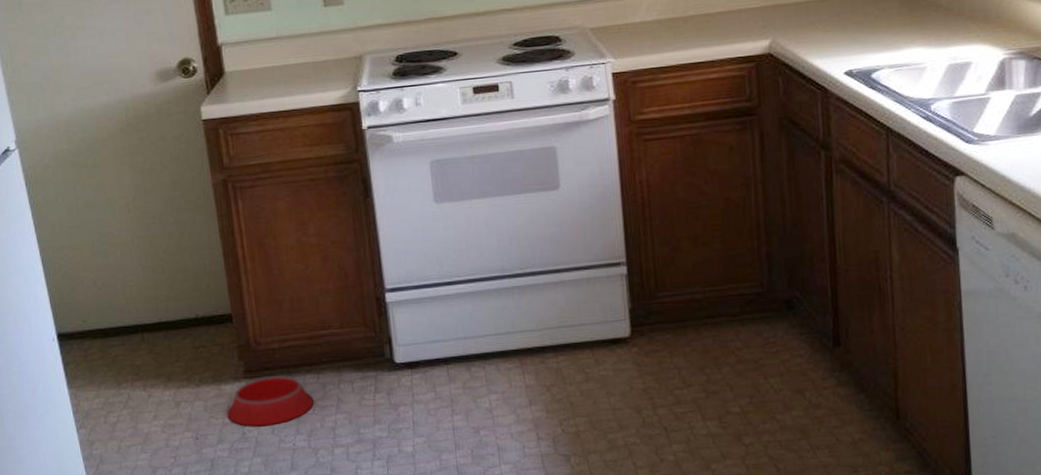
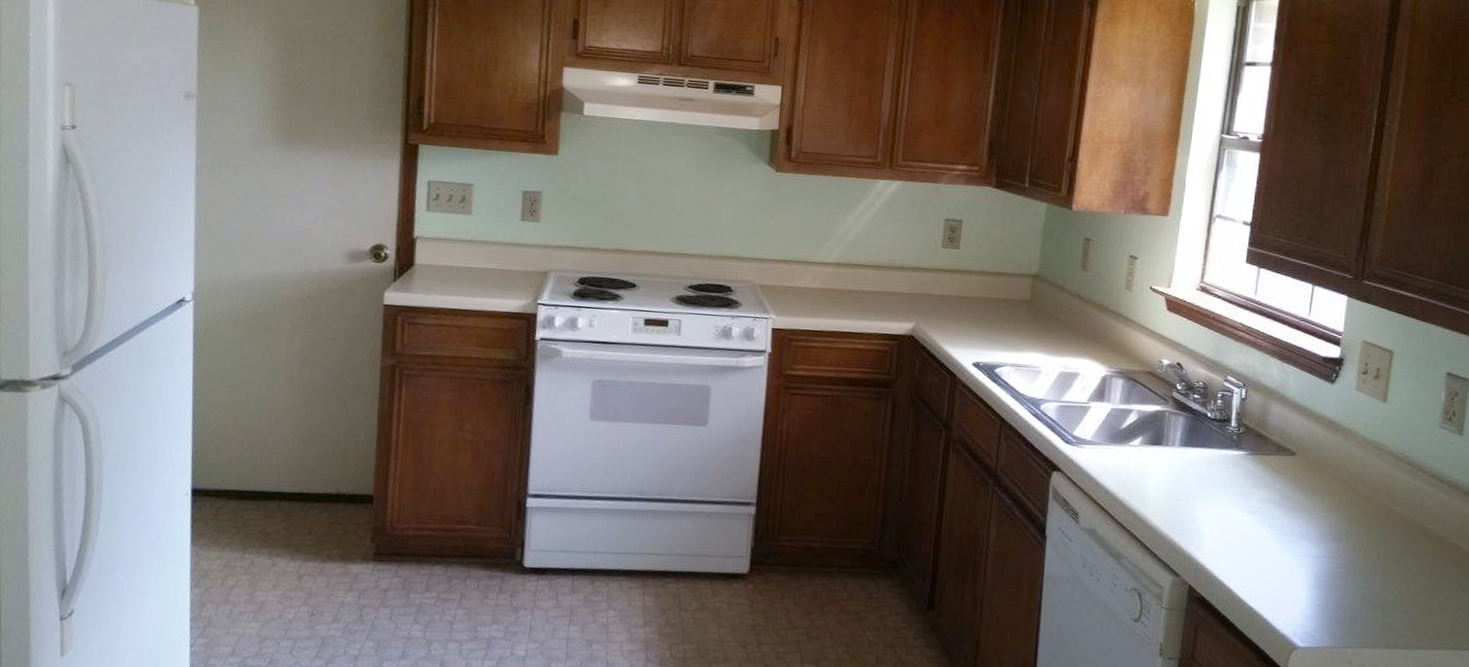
pet bowl: present [227,375,315,427] -> none [348,561,438,612]

